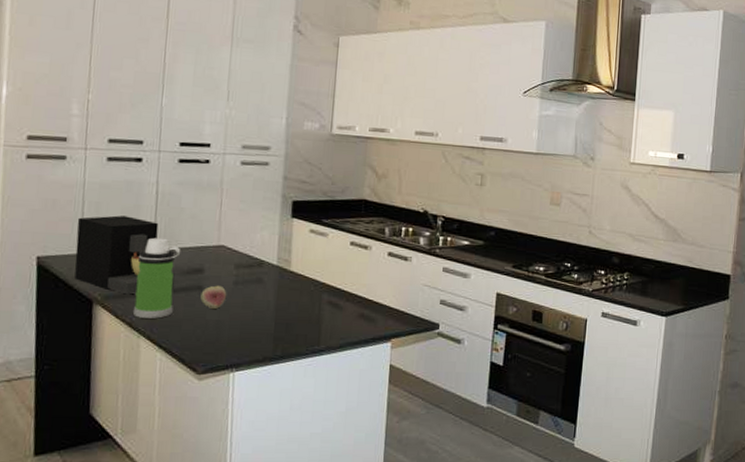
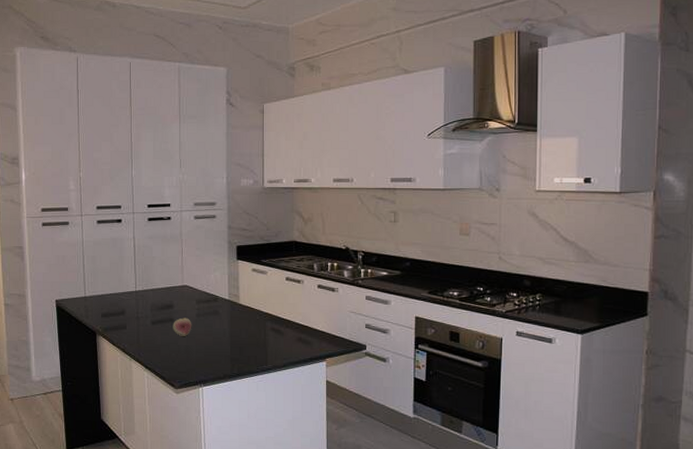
coffee maker: present [74,215,175,295] -> none [80,266,152,327]
water bottle: present [132,237,181,319] -> none [124,281,156,345]

